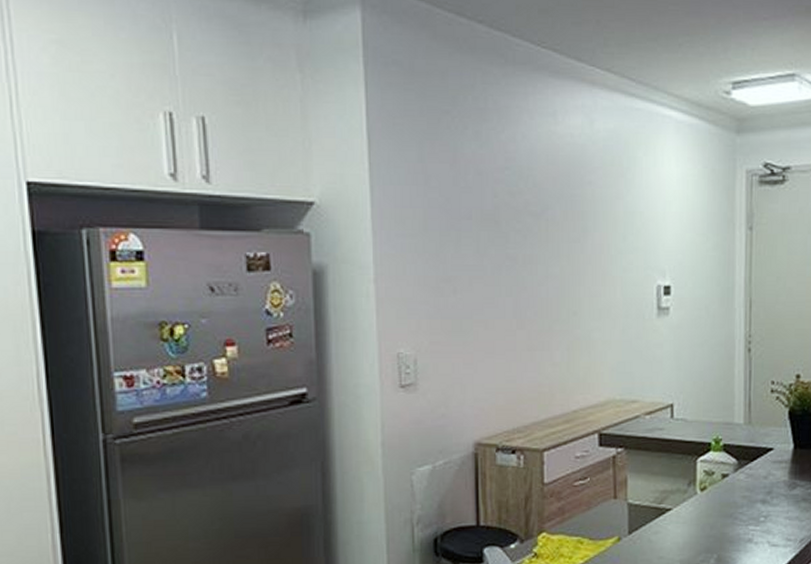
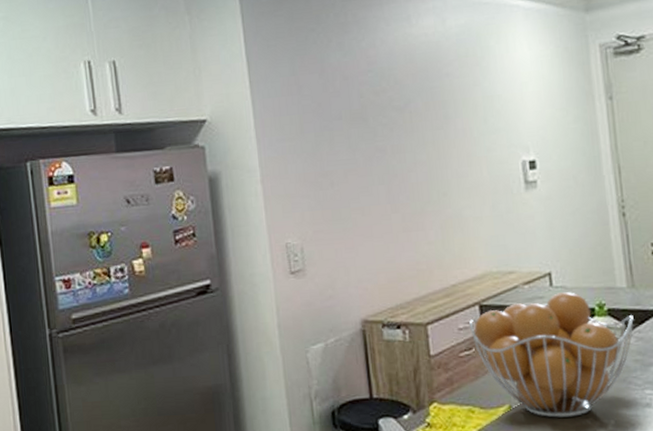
fruit basket: none [586,425,747,551] -> present [468,292,634,418]

